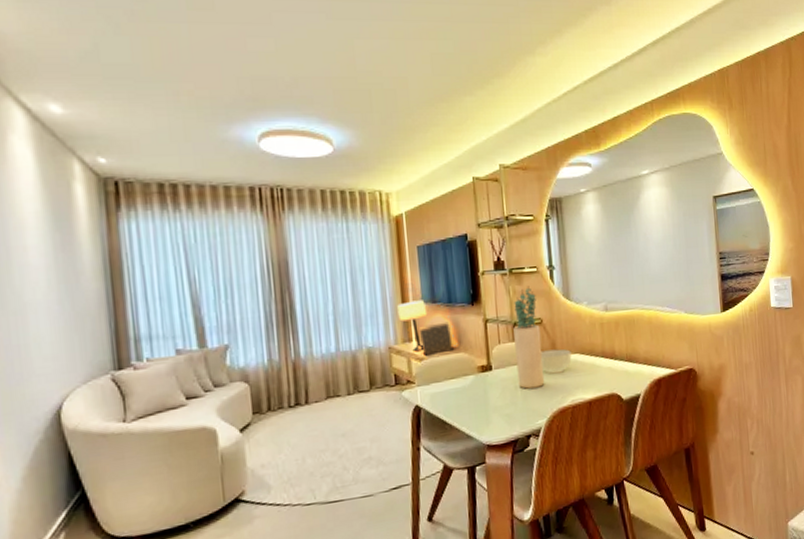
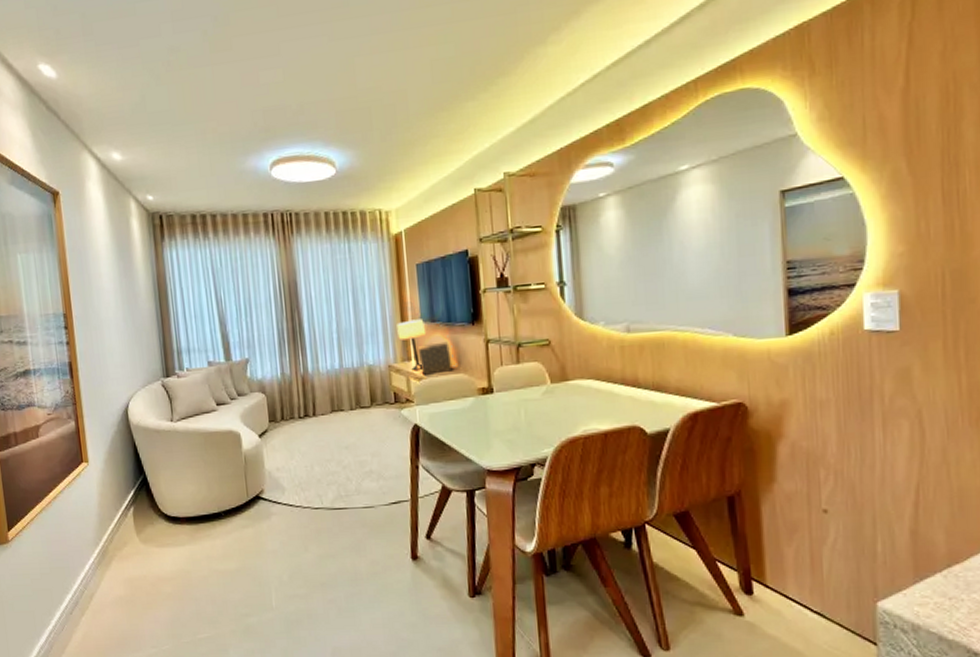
vase: present [513,286,545,389] -> none [517,304,552,415]
bowl: present [541,348,572,374] -> none [548,373,585,401]

